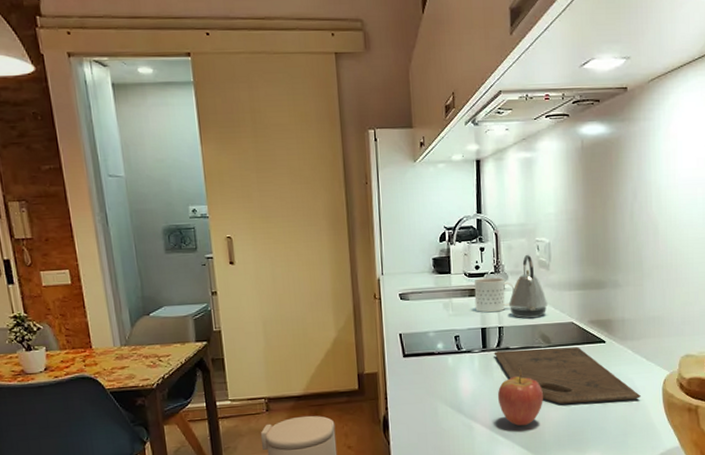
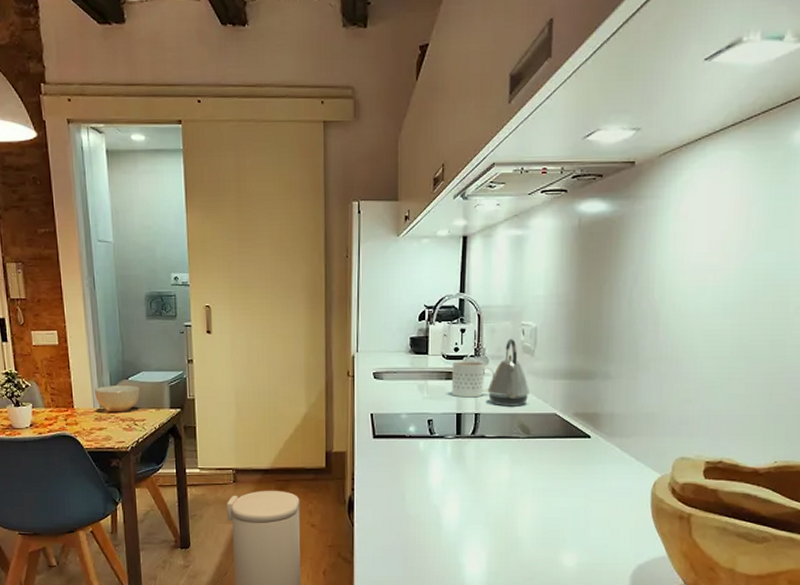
bowl: none [113,320,163,350] -> present [94,384,141,413]
cutting board: present [494,347,641,404] -> none [468,438,626,501]
fruit: present [497,368,543,427] -> none [469,458,518,520]

